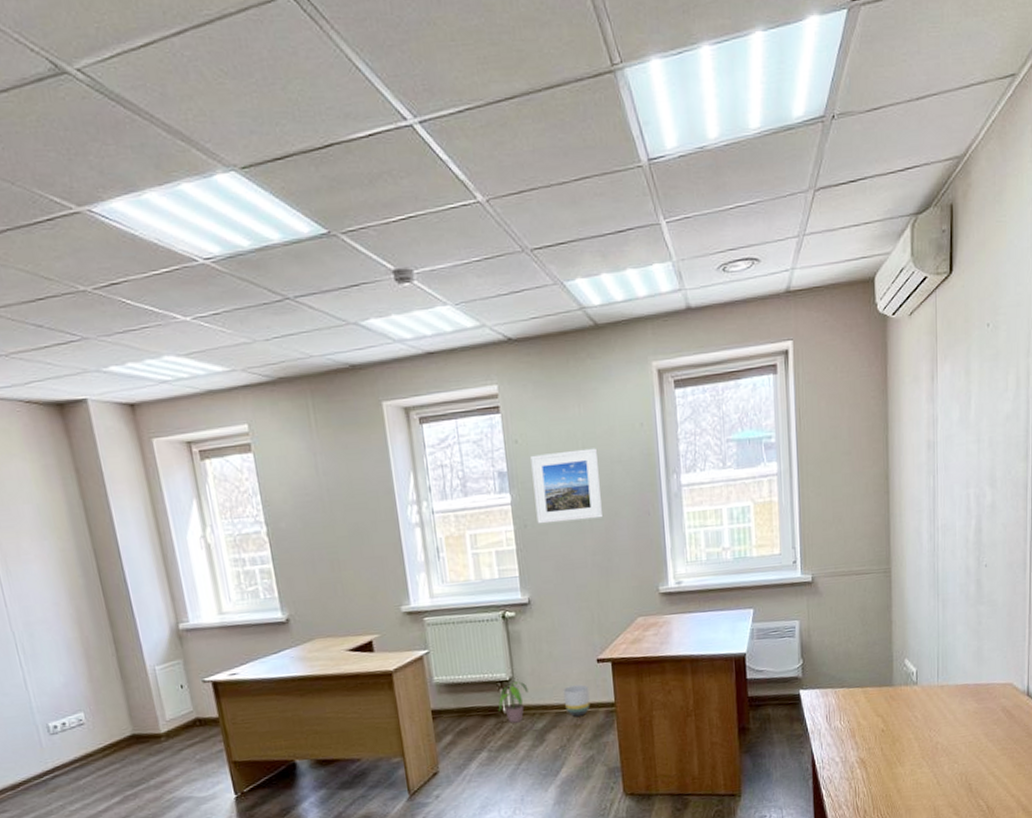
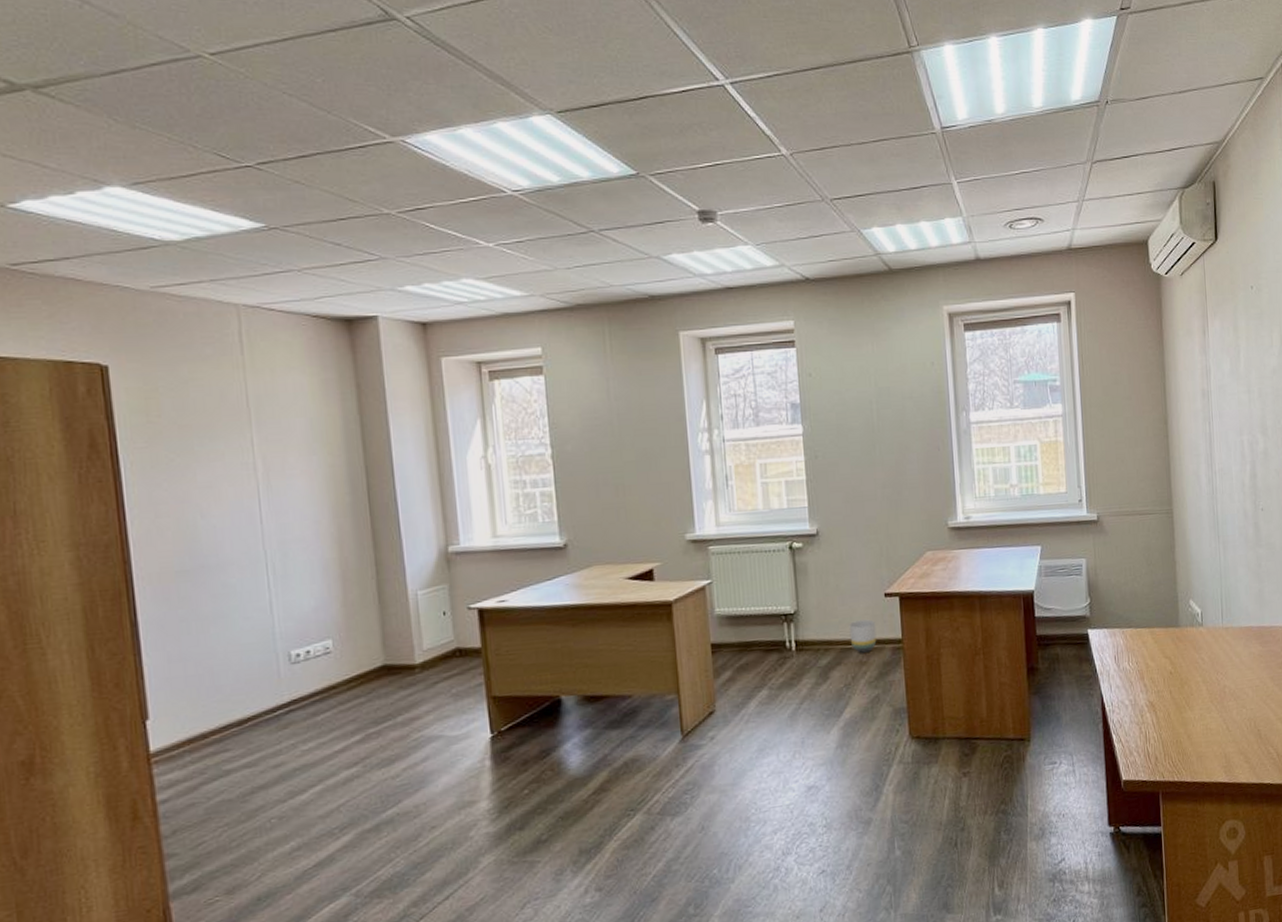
potted plant: present [498,680,528,723] -> none [781,614,813,659]
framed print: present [530,448,604,525] -> none [824,384,894,456]

